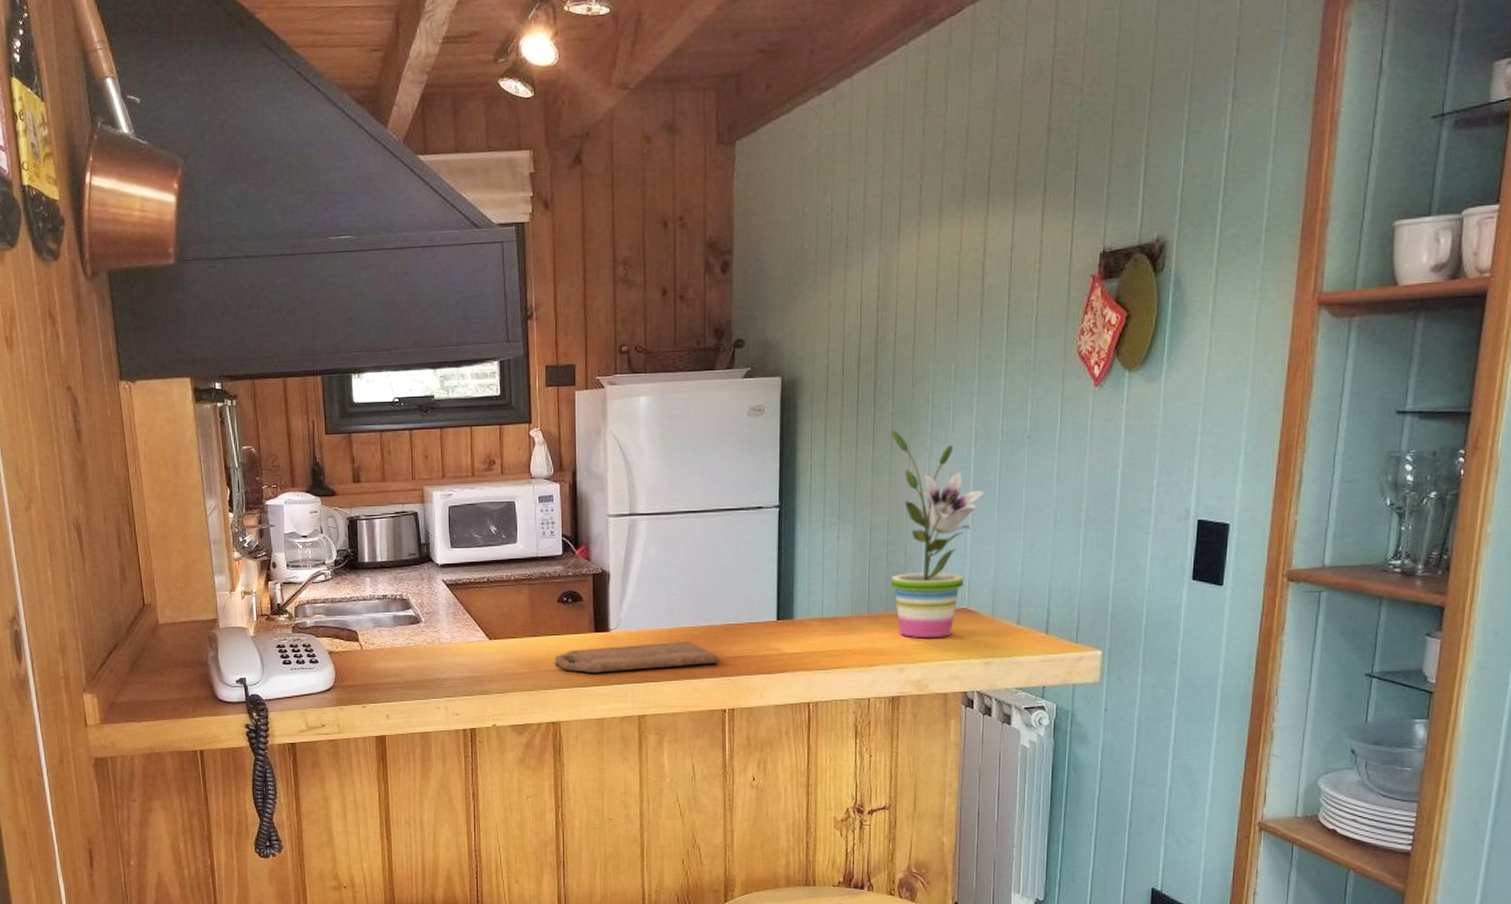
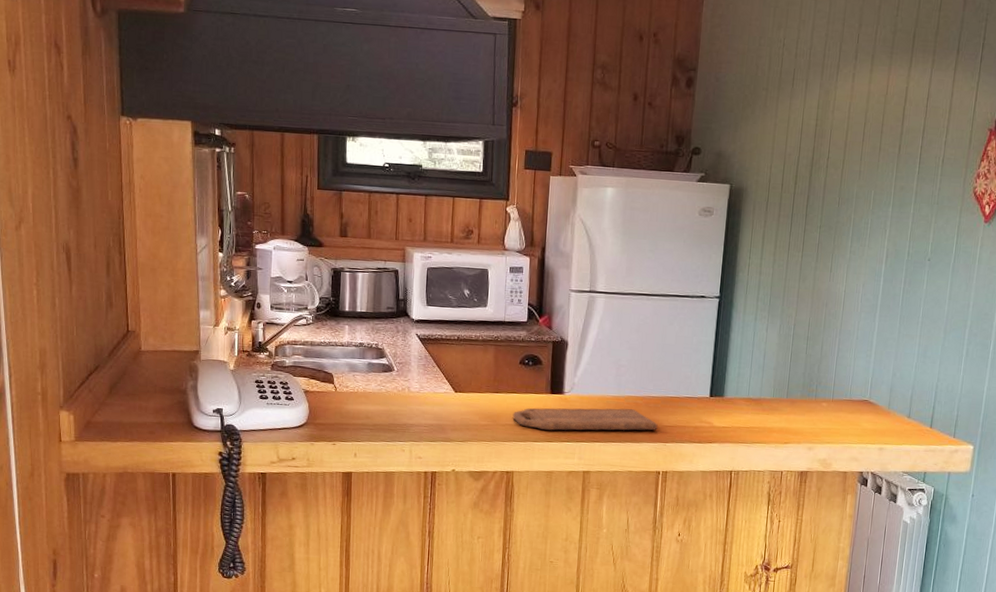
potted plant: present [890,431,985,639] -> none [807,242,891,424]

